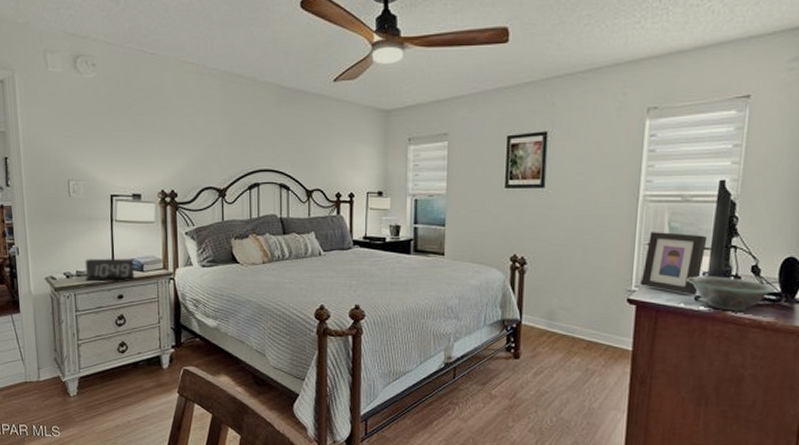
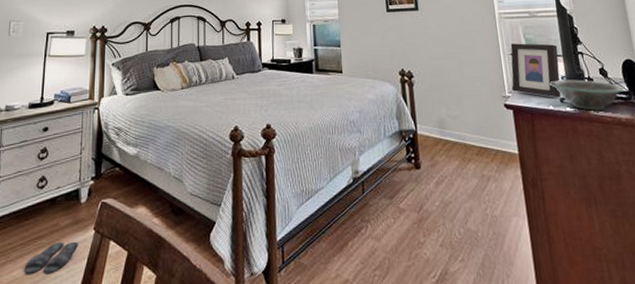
alarm clock: present [85,258,135,282] -> none [14,91,63,116]
slippers: none [114,401,164,428] -> present [24,241,78,275]

